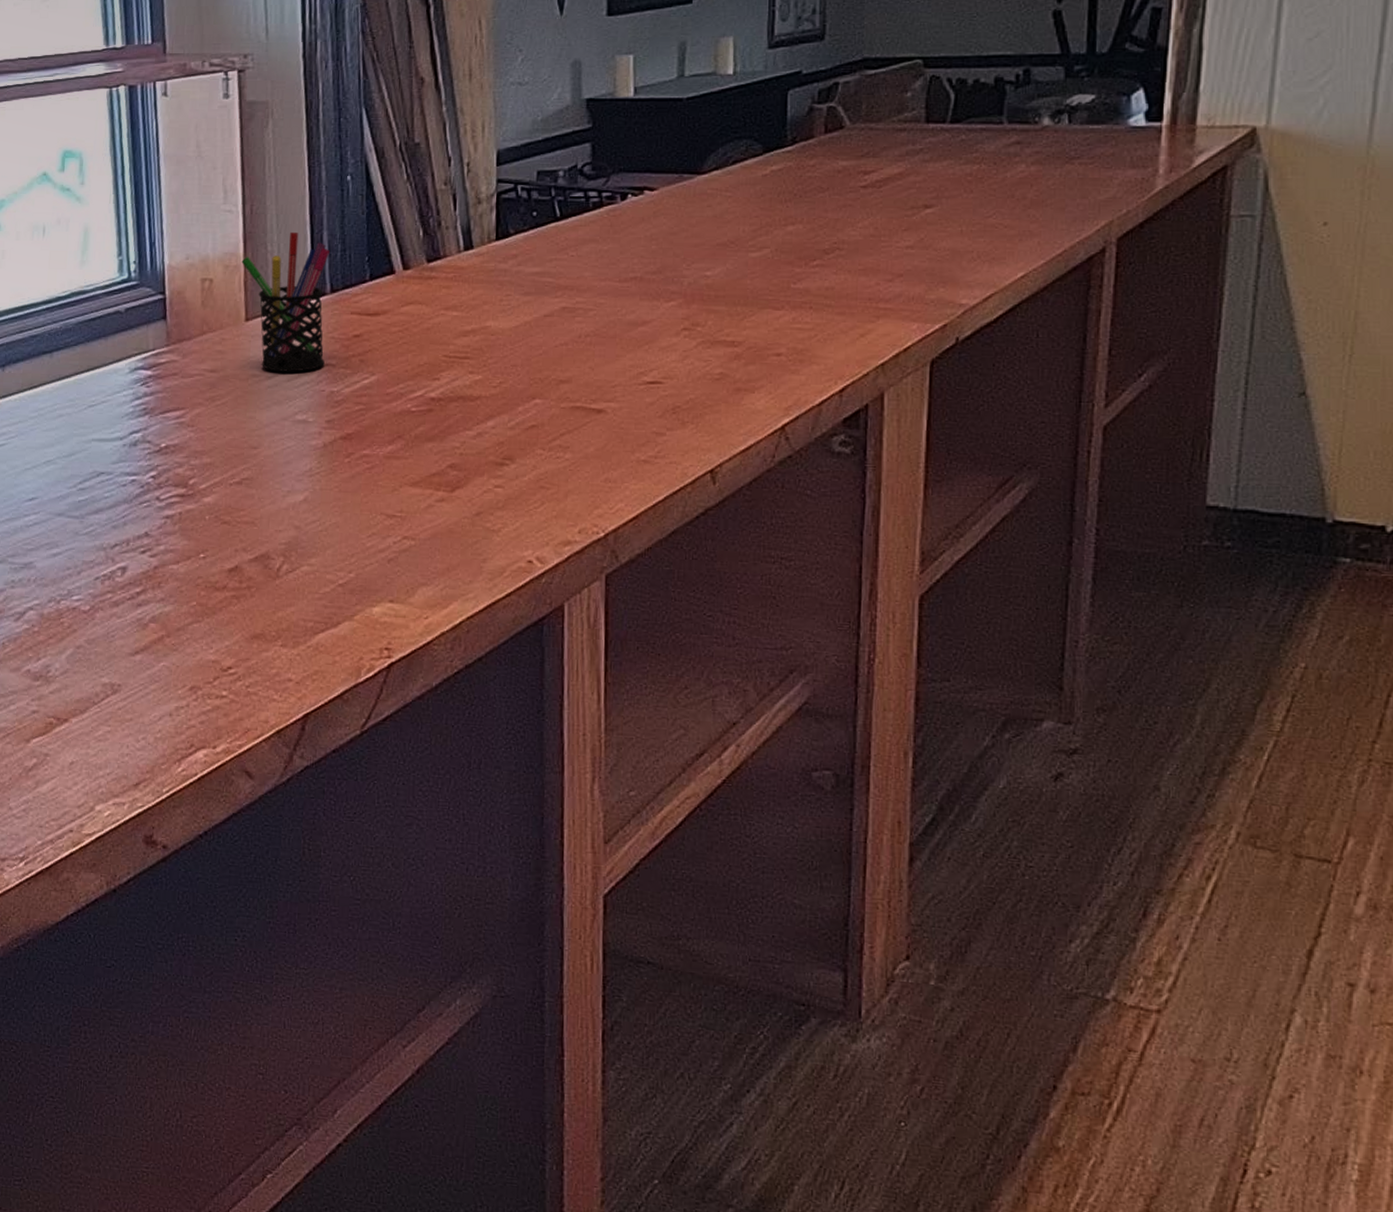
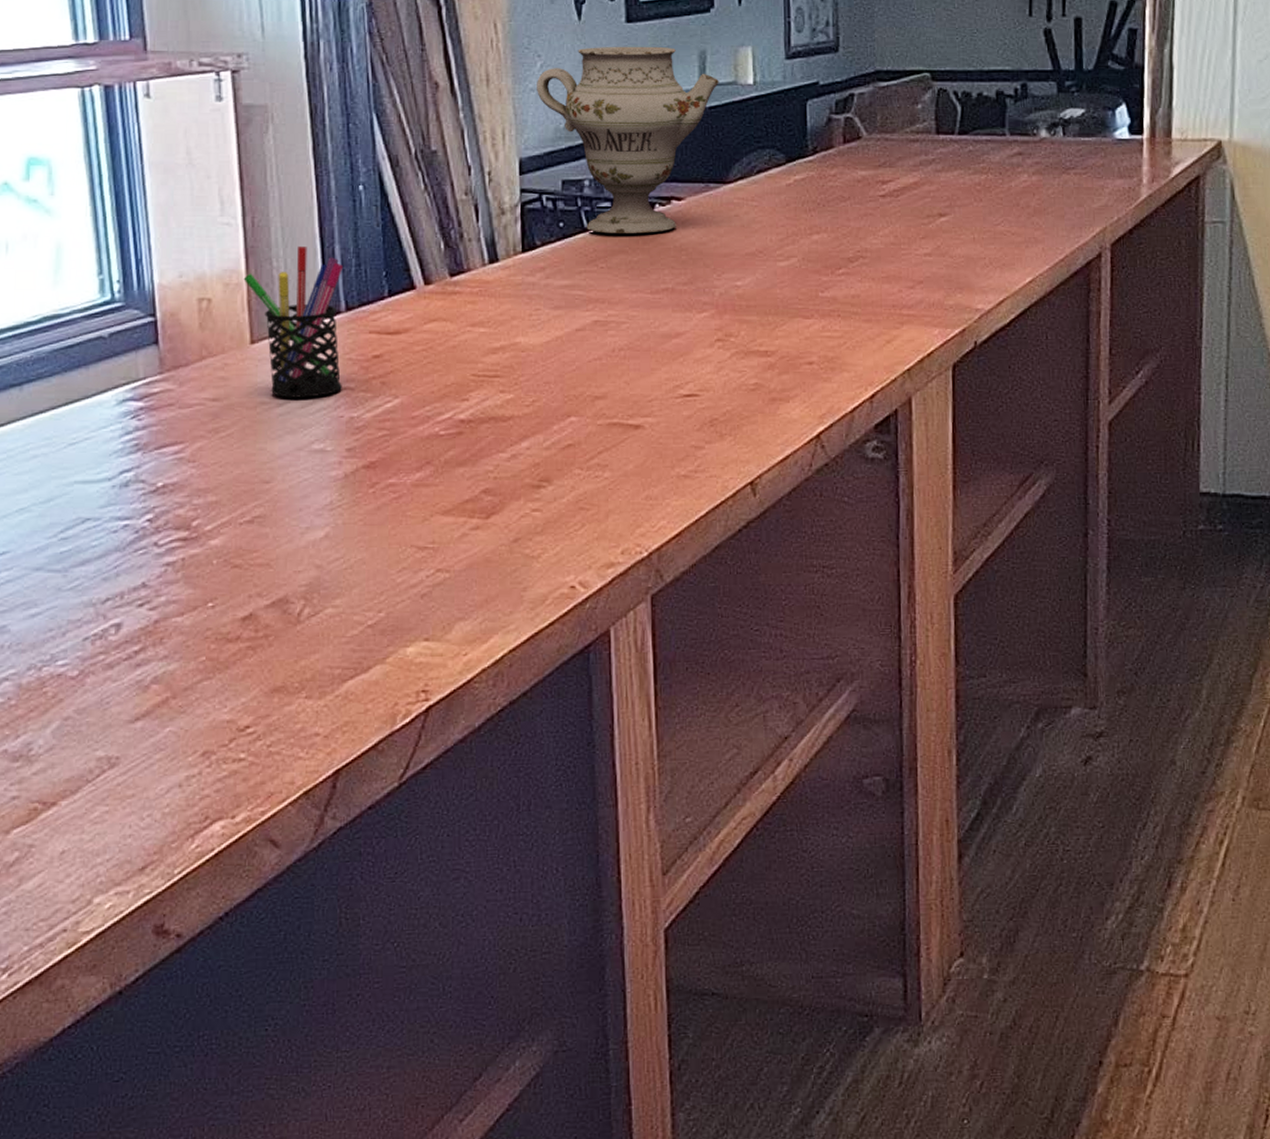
decorative vase: none [517,38,698,223] -> present [537,46,719,234]

